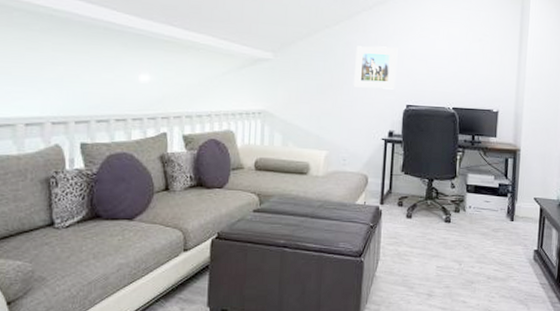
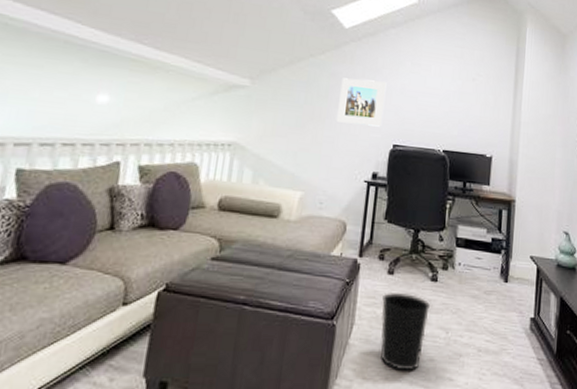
wastebasket: none [402,233,444,296] -> present [381,293,430,371]

